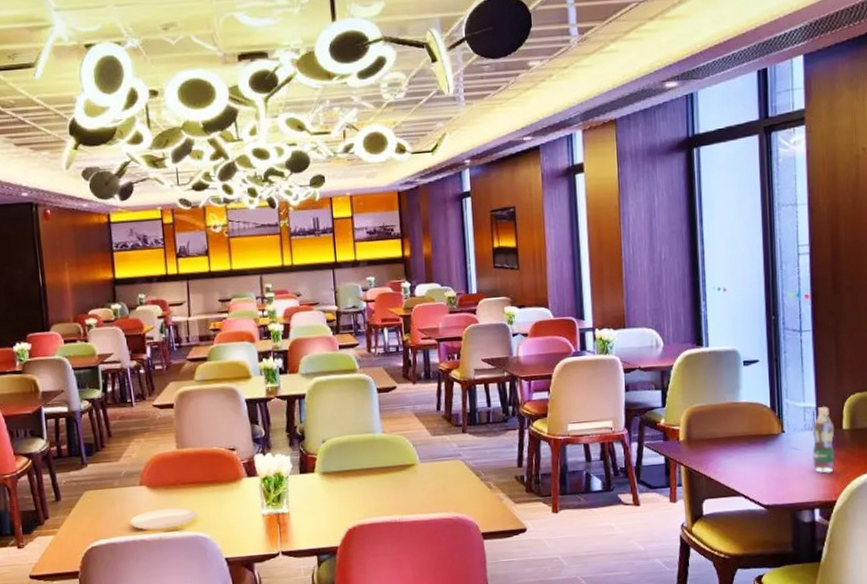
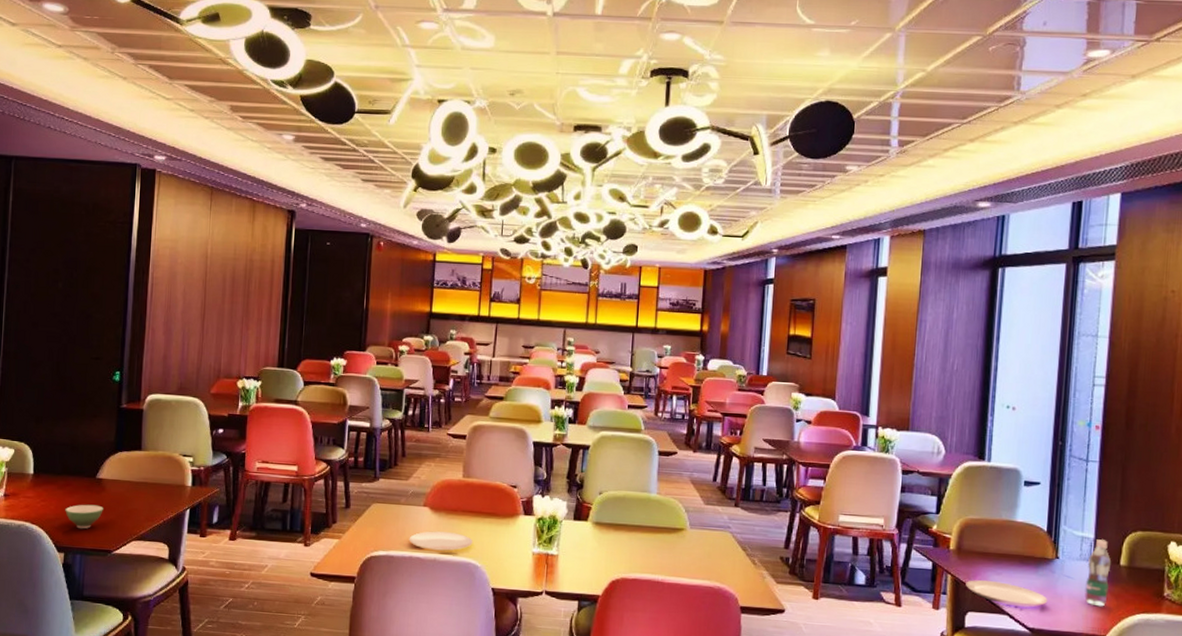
plate: none [699,464,779,487] -> present [965,580,1048,608]

